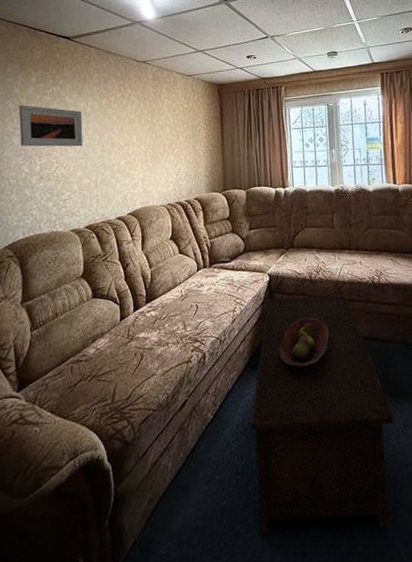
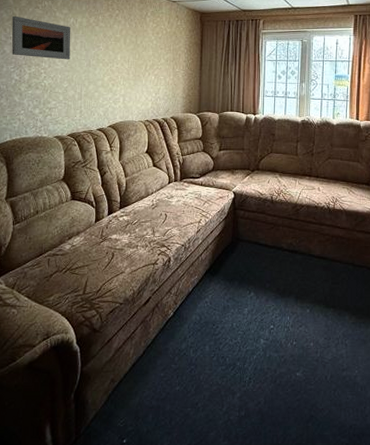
cabinet: present [250,295,394,533] -> none [206,214,335,420]
fruit bowl: present [279,317,330,371] -> none [237,234,285,280]

